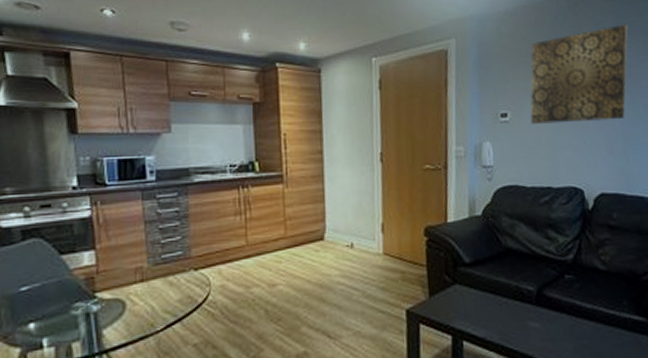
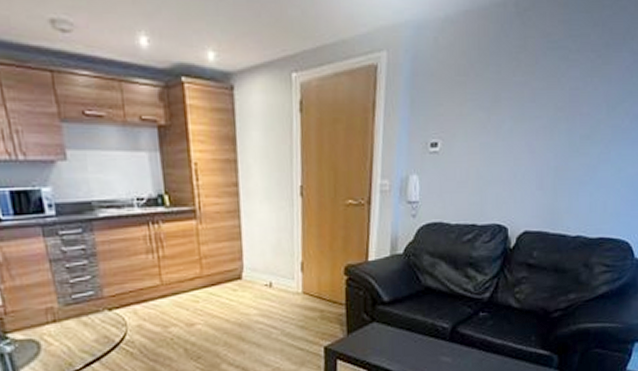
wall art: present [530,24,628,125] -> none [462,38,578,156]

